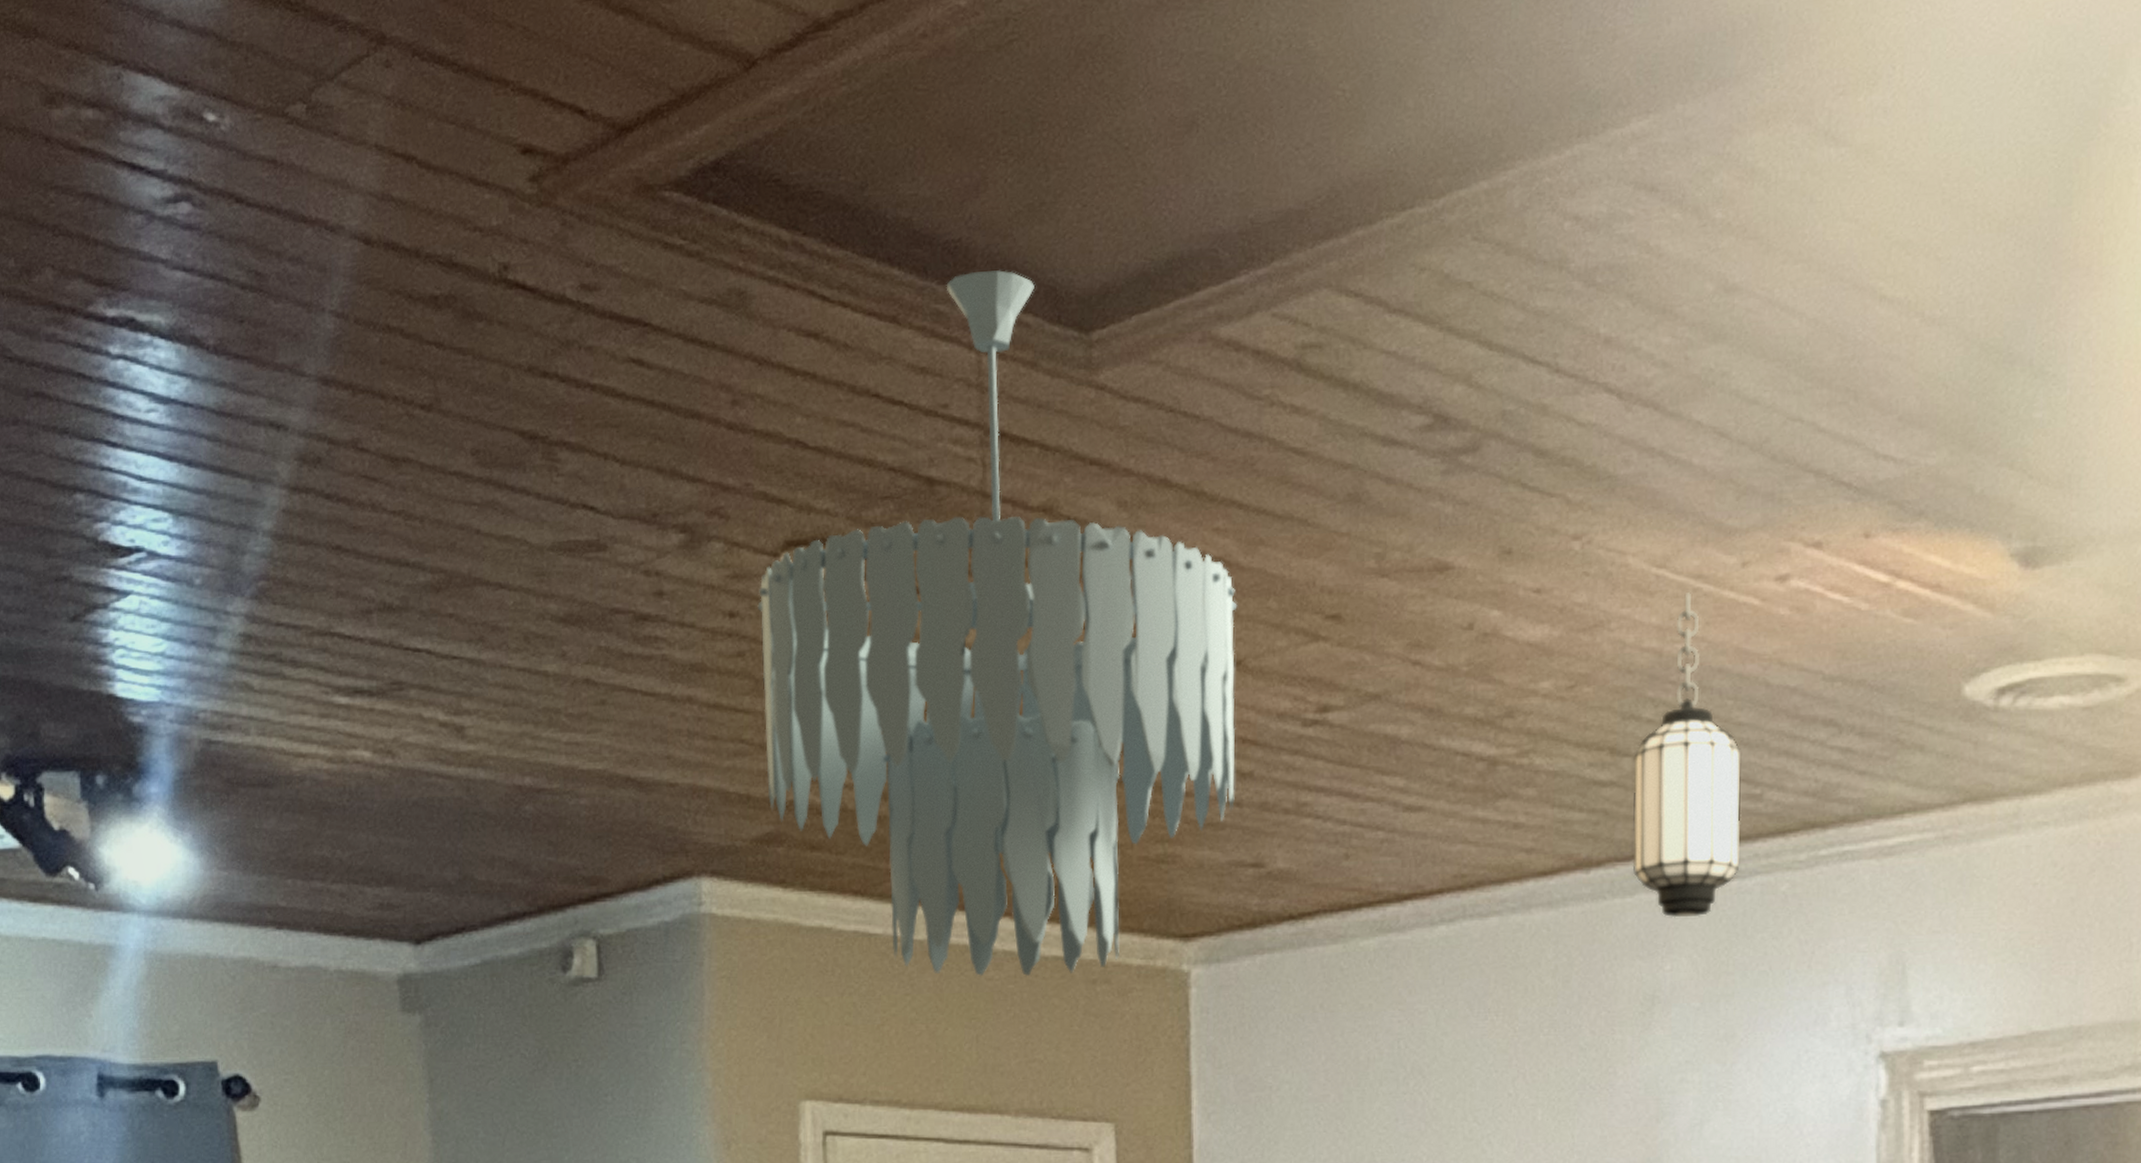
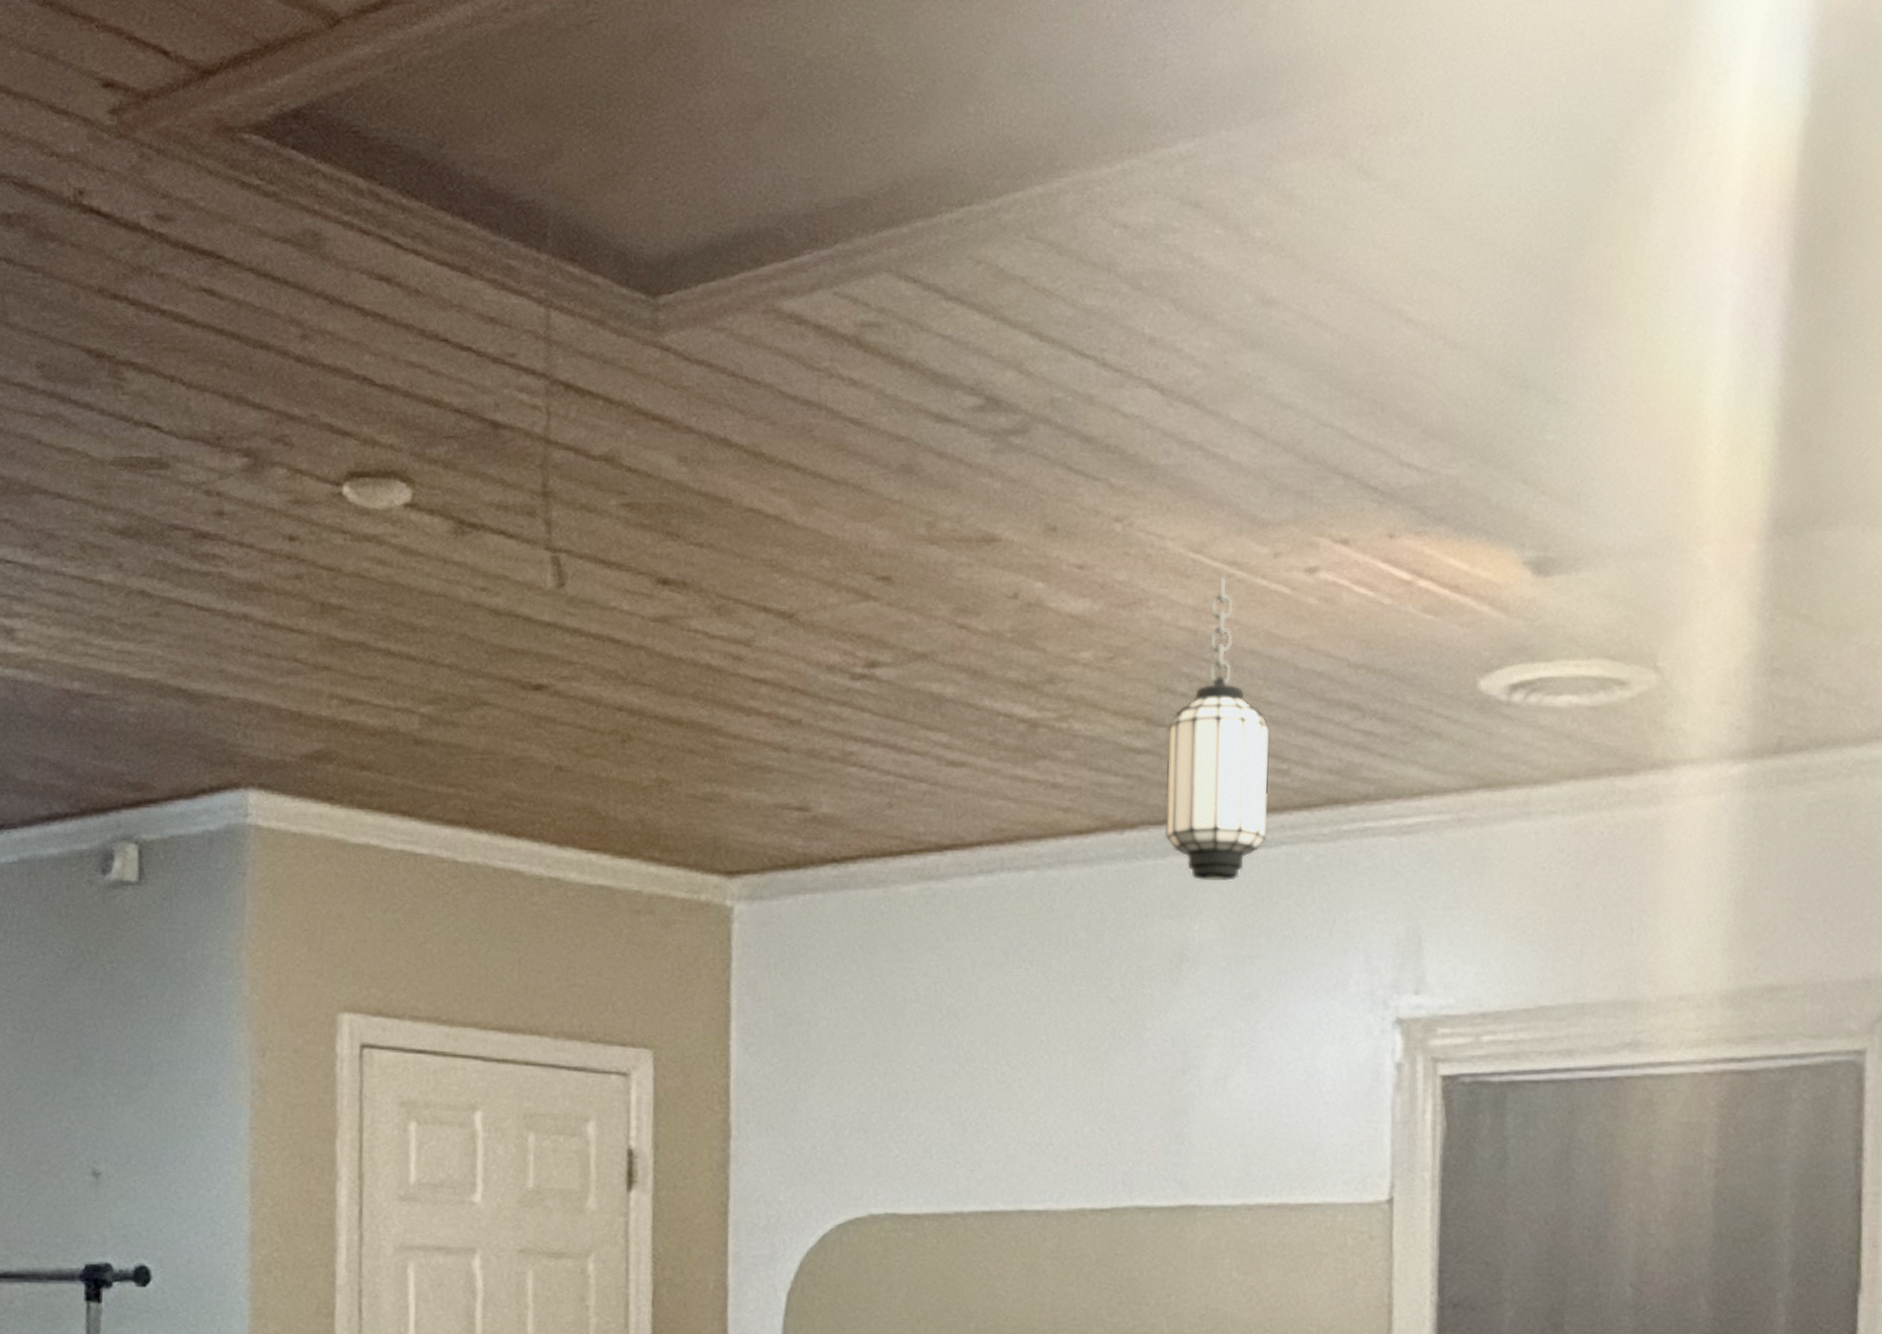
ceiling light fixture: present [757,270,1238,976] -> none [317,232,791,903]

